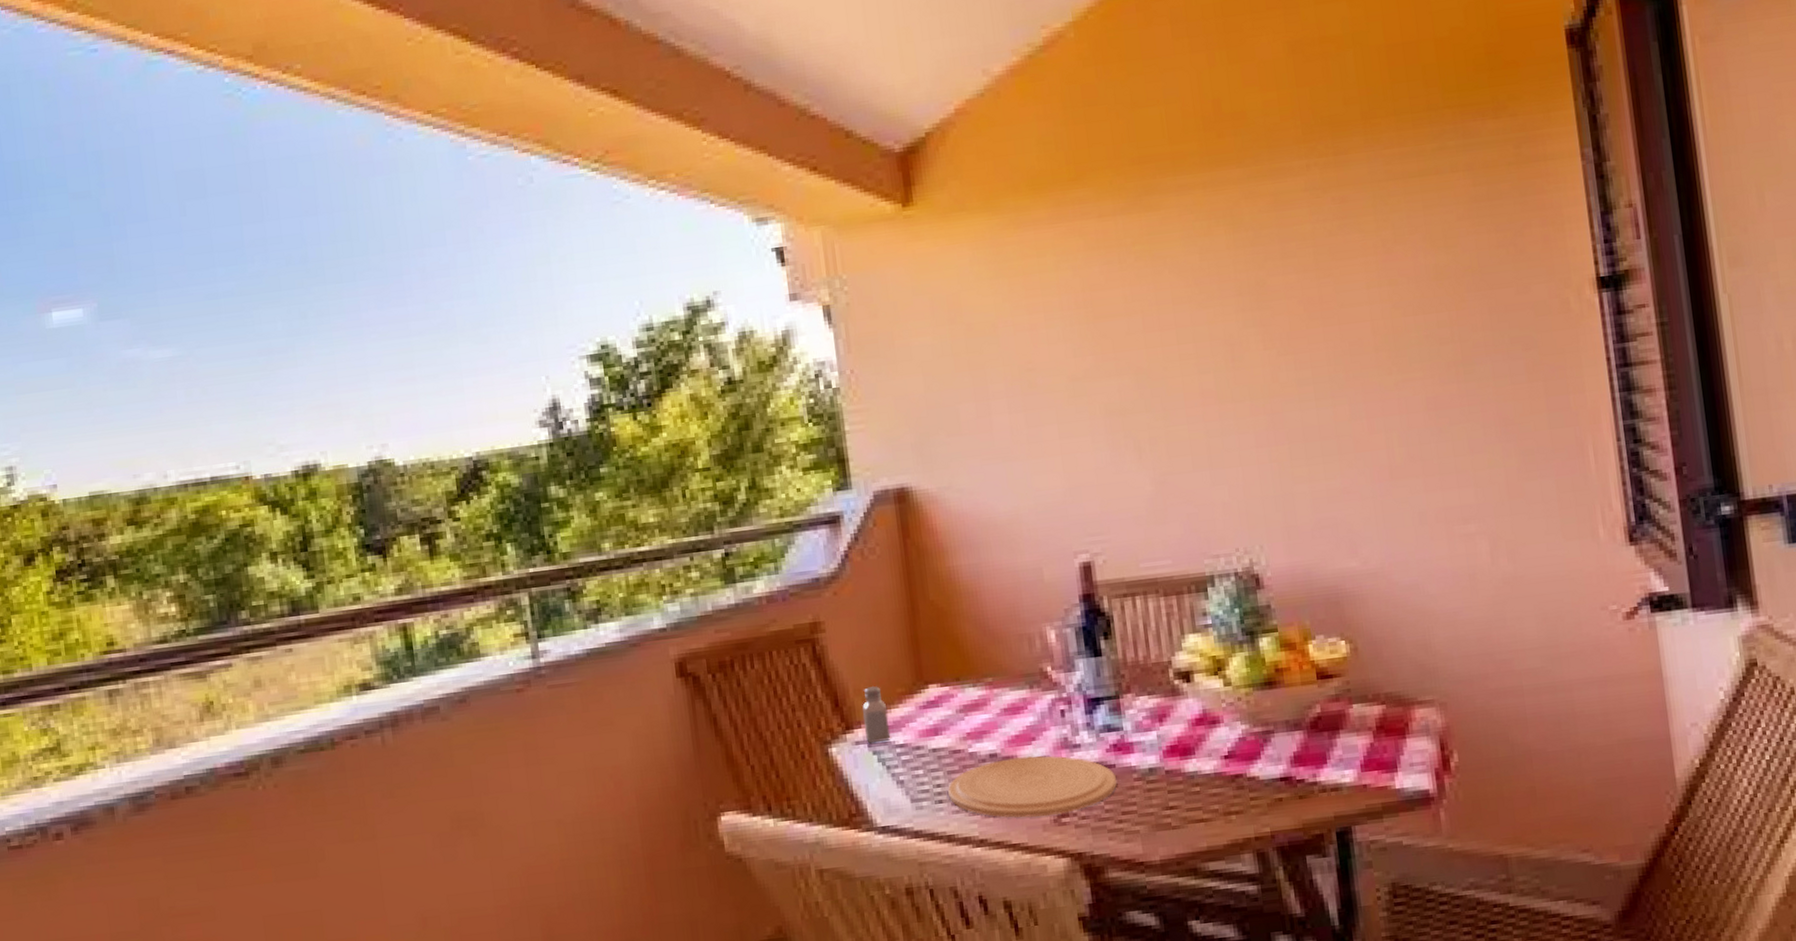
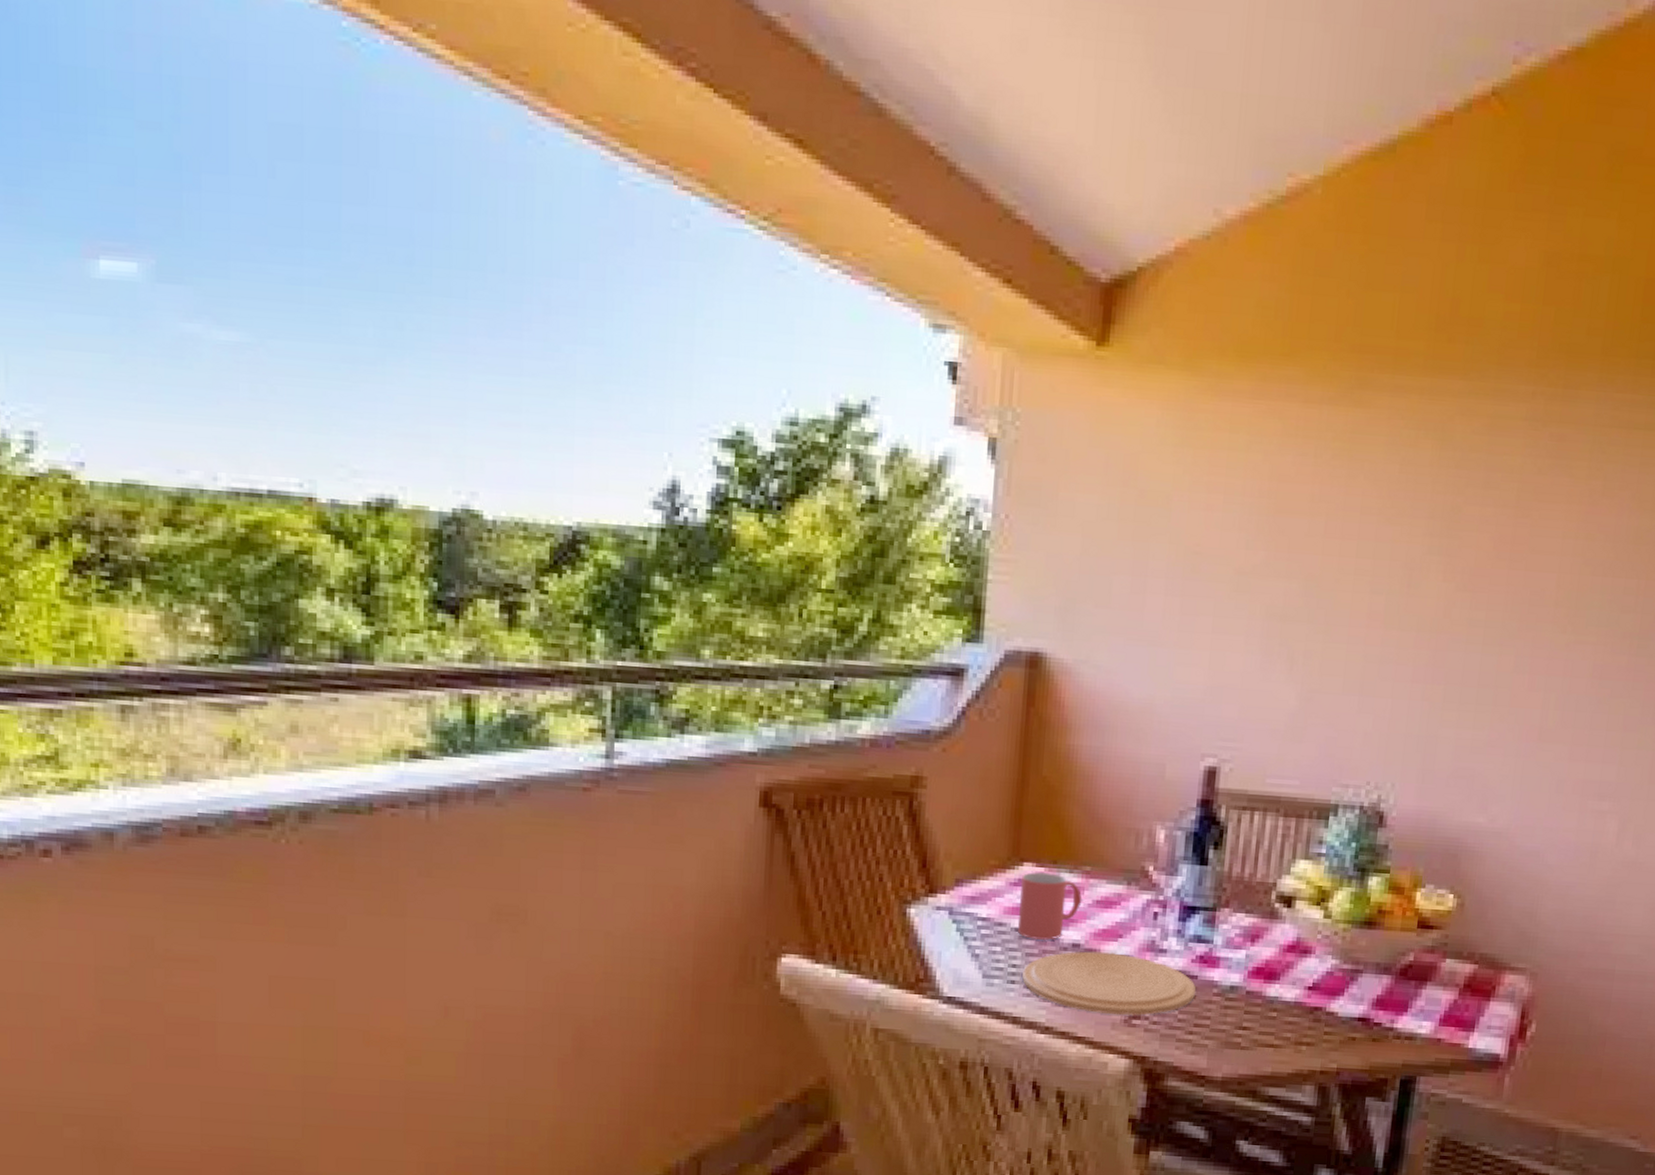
saltshaker: present [861,685,891,743] -> none [948,852,976,911]
mug: none [929,690,991,757] -> present [1018,872,1082,941]

